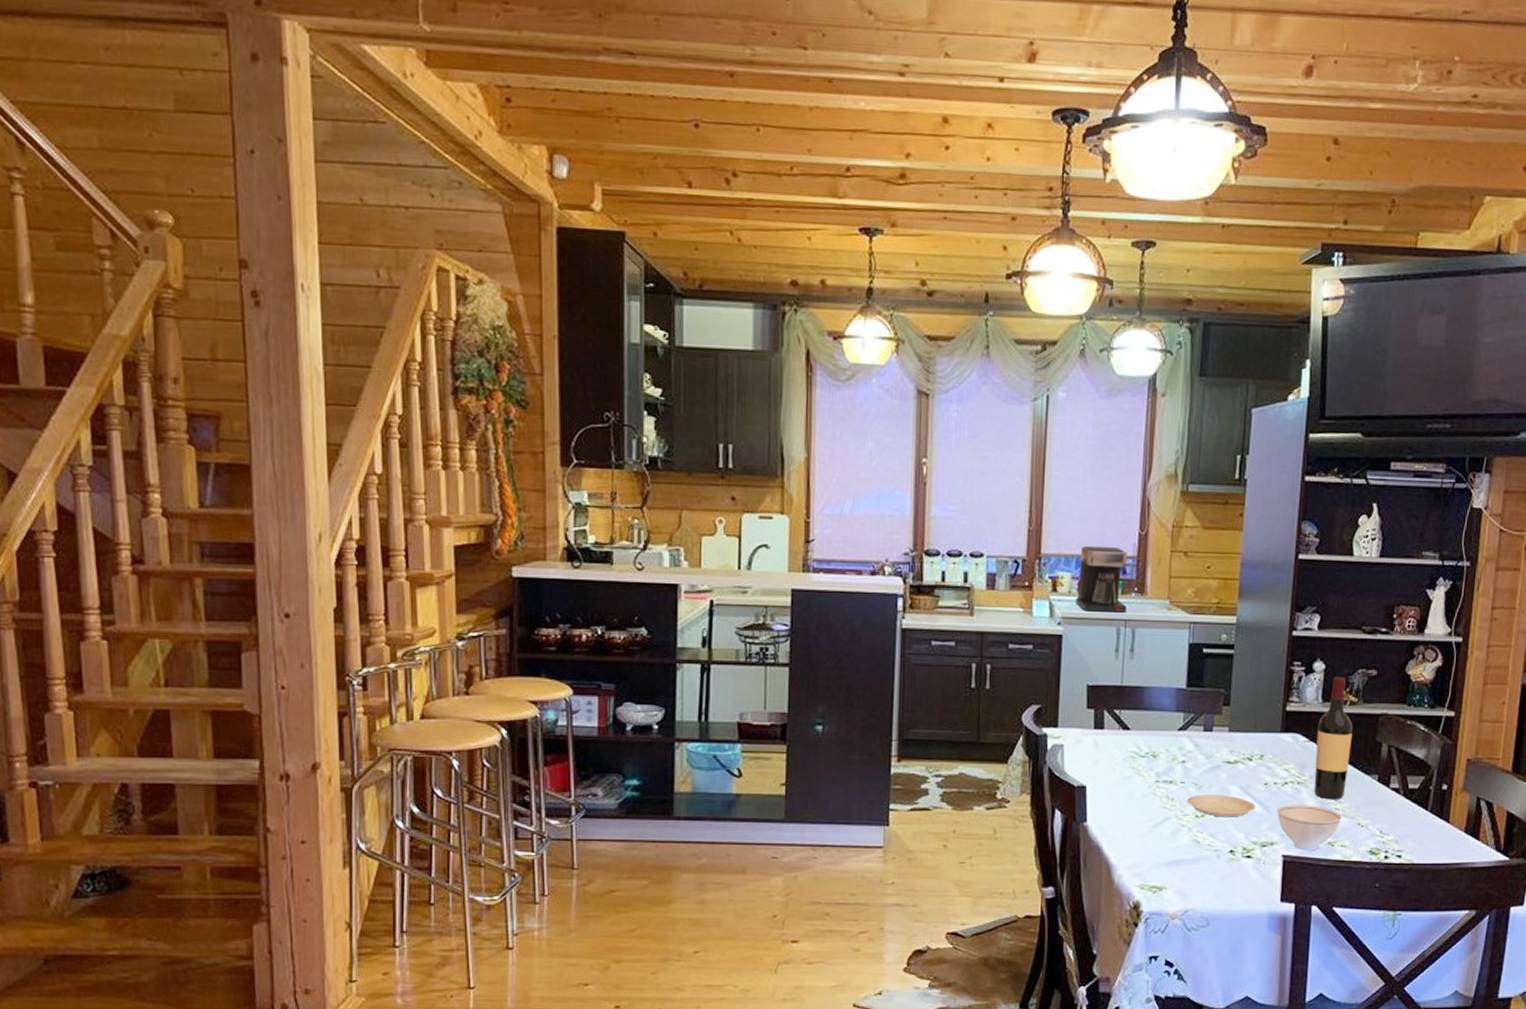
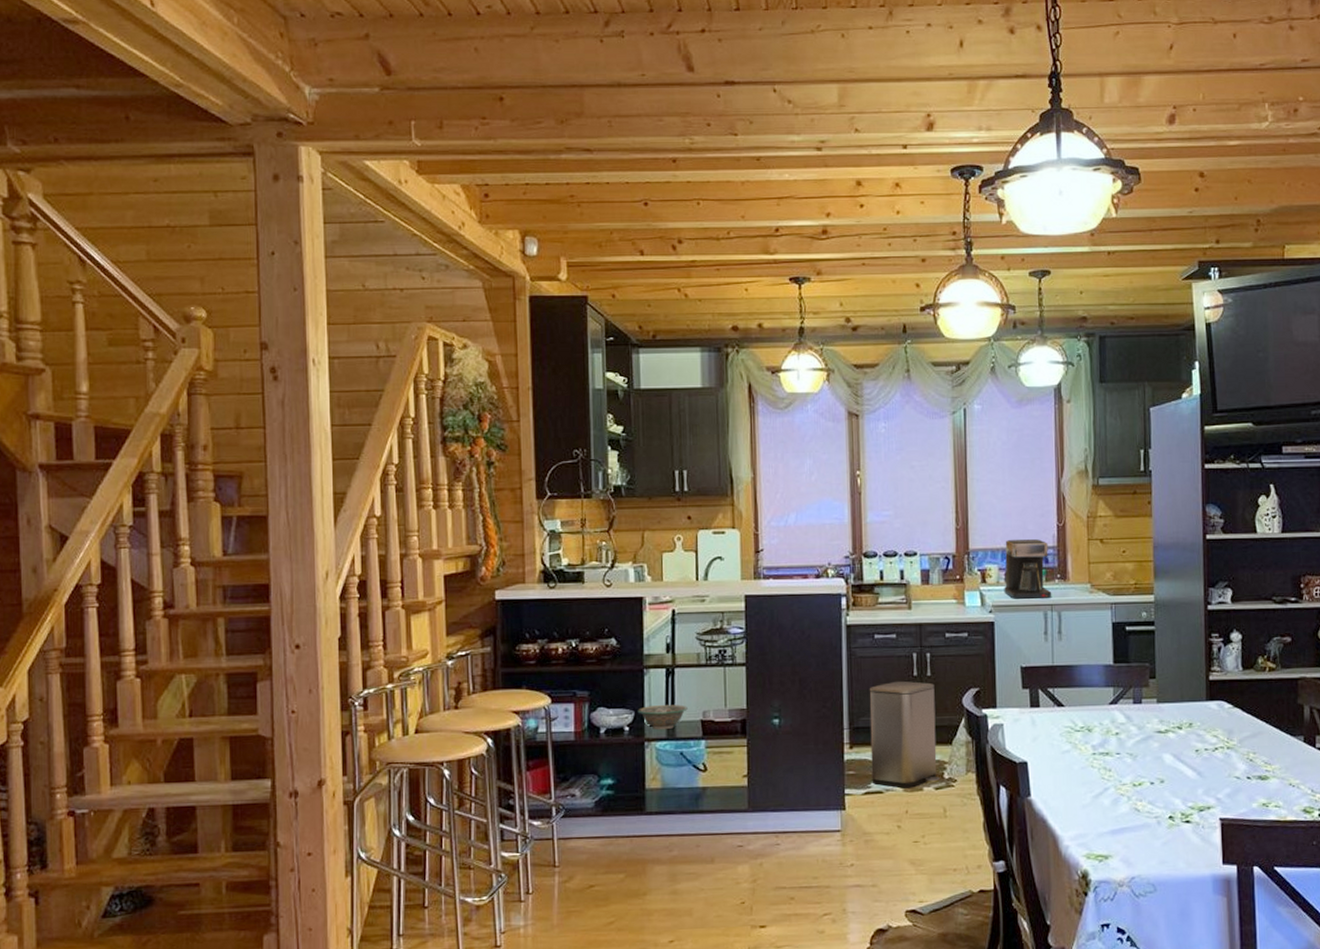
ceramic bowl: none [668,704,723,731] -> present [637,705,688,731]
pedal bin: none [919,692,993,807] -> present [869,680,940,789]
plate: present [1187,794,1255,818] -> none [1124,763,1189,785]
bowl: present [1277,804,1342,851] -> none [1210,768,1273,813]
wine bottle: present [1313,676,1353,800] -> none [1241,644,1275,763]

